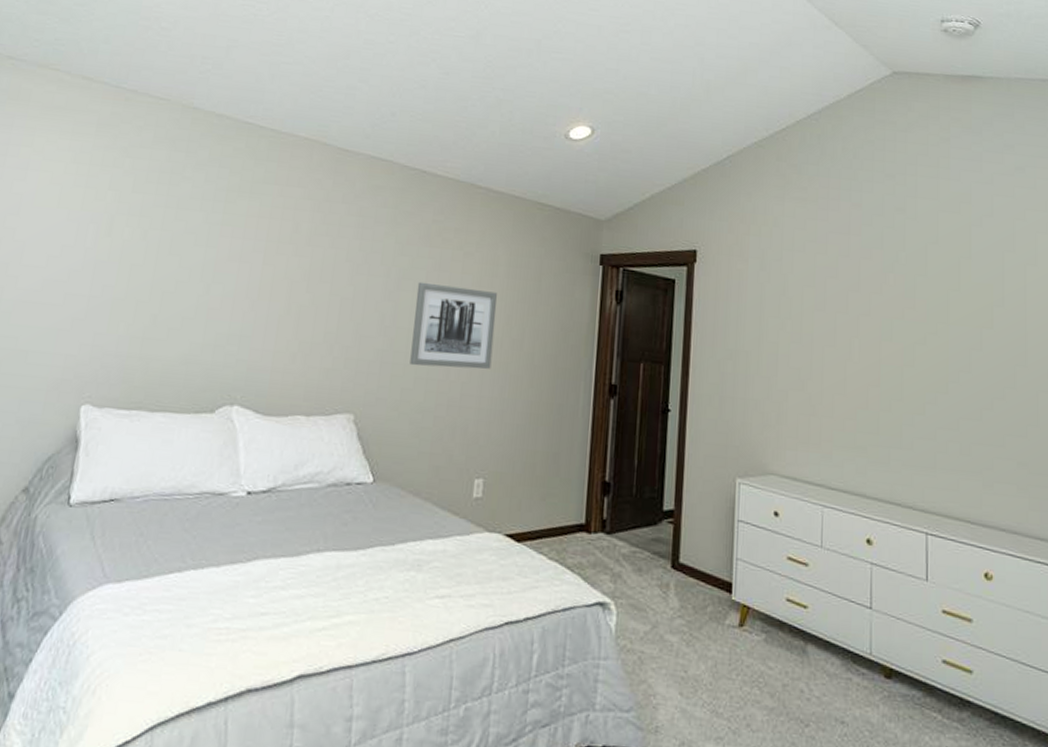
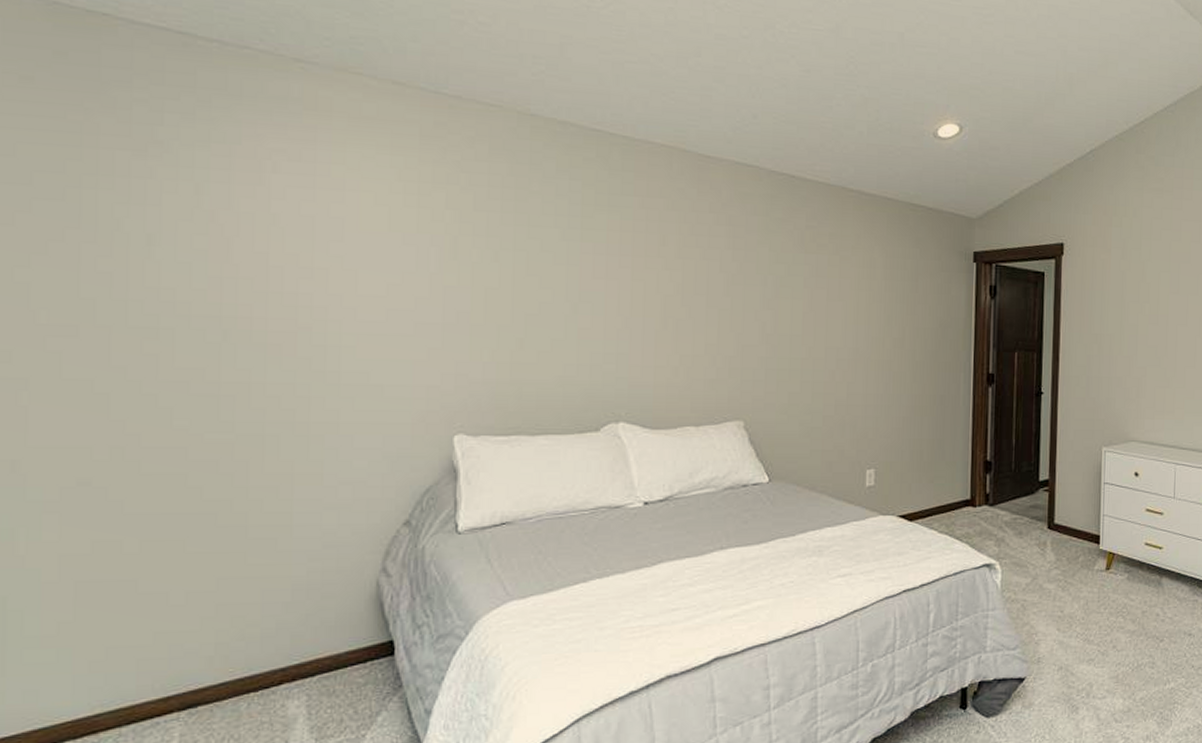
wall art: present [410,281,497,369] -> none [795,288,877,371]

